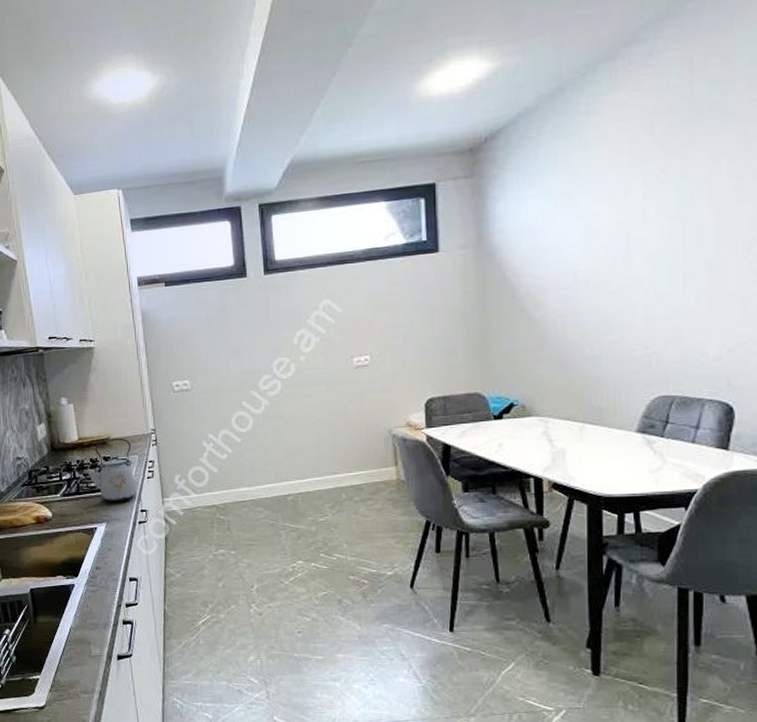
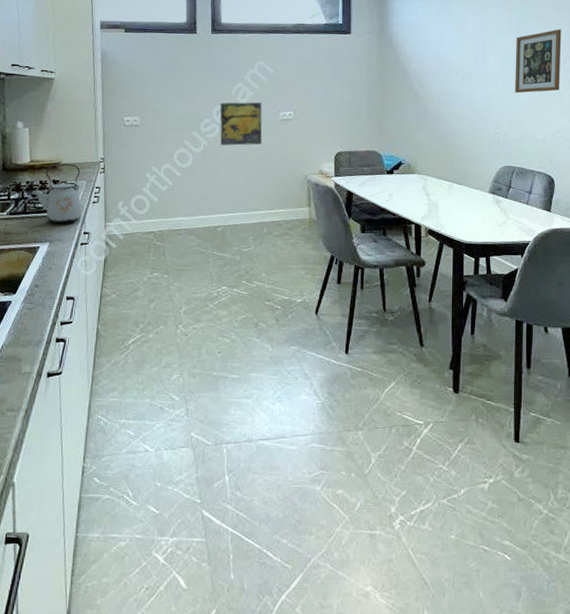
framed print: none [280,348,334,403] -> present [220,102,262,146]
picture frame: none [672,204,744,300] -> present [515,29,561,94]

